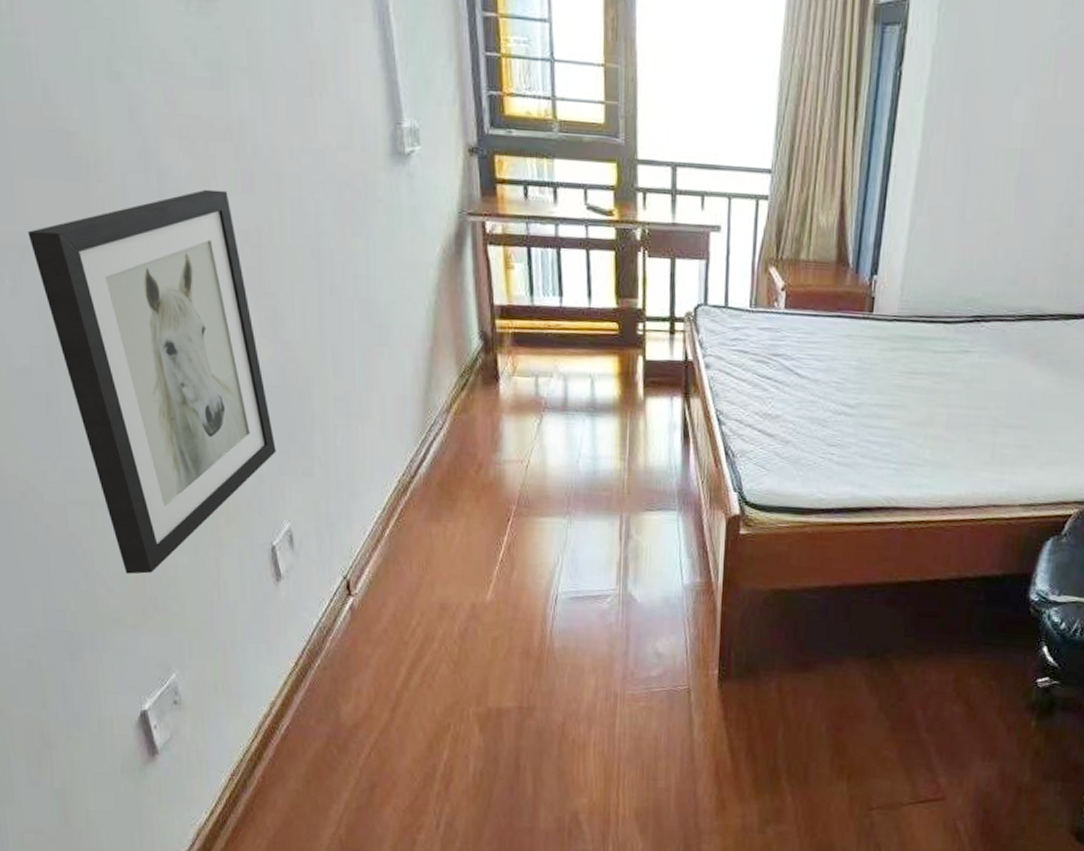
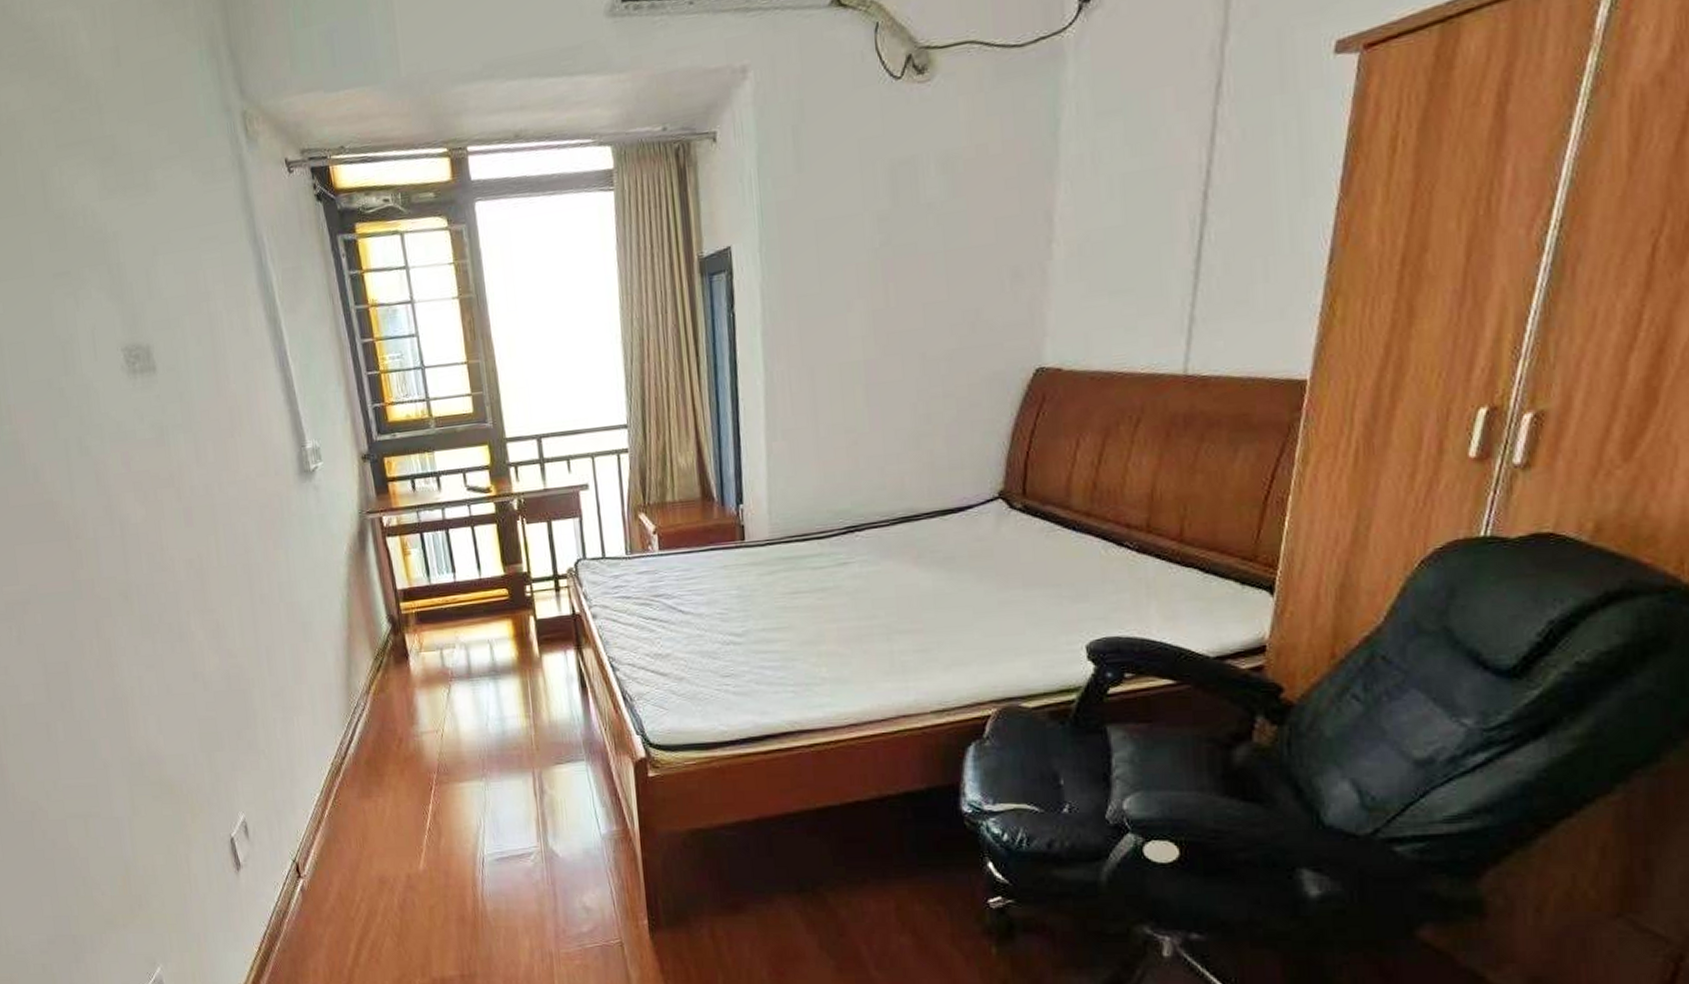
wall art: present [28,189,277,574] -> none [28,528,228,877]

